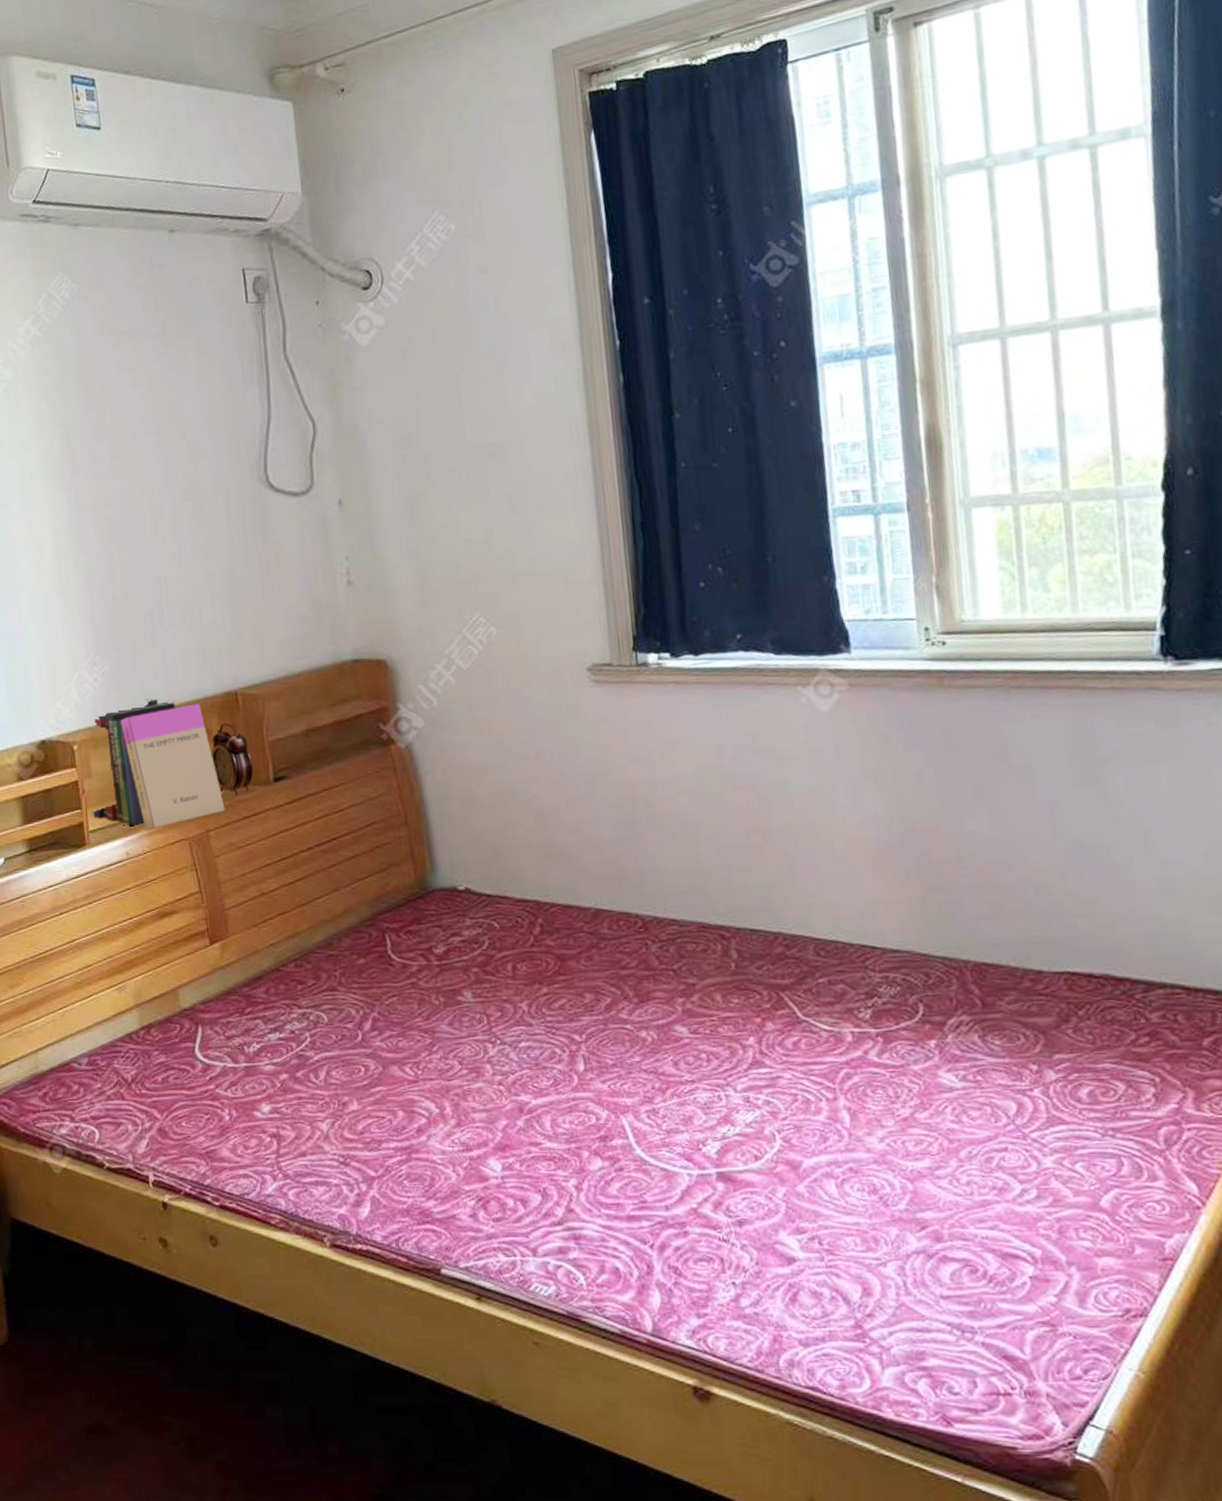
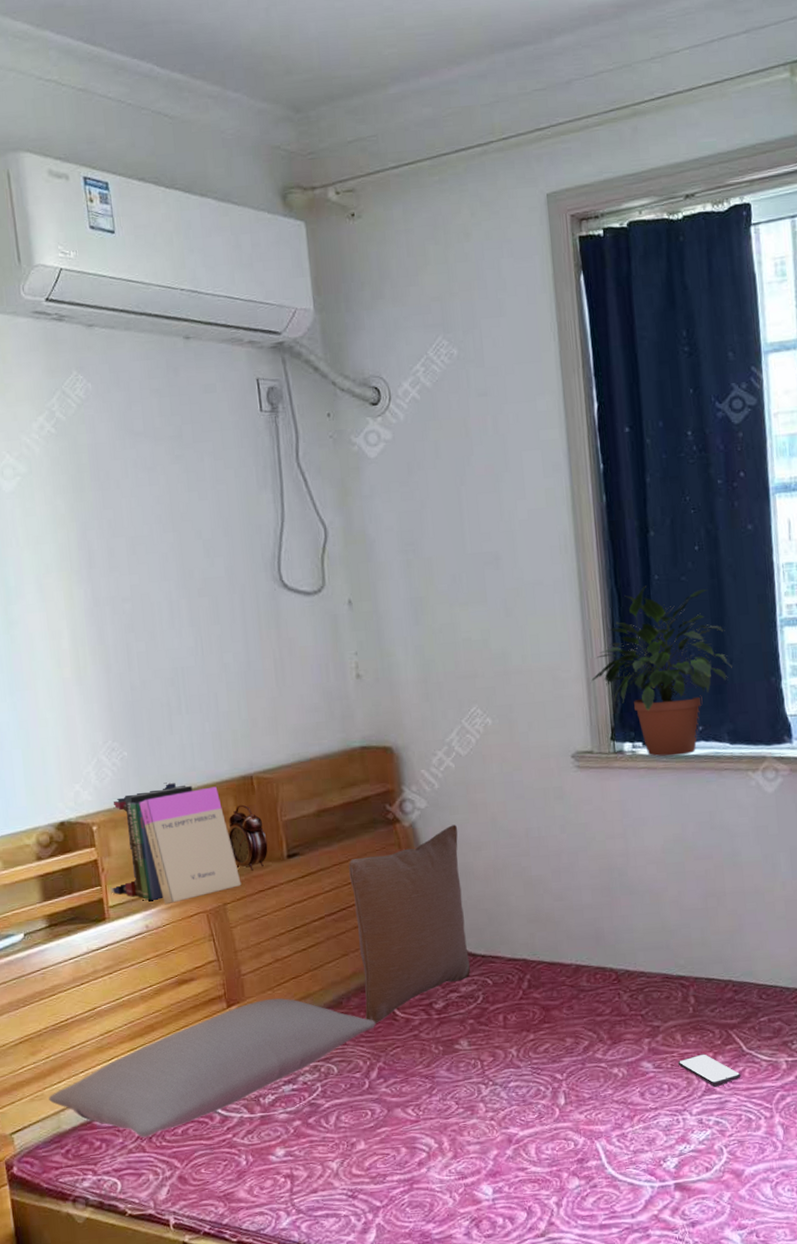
pillow: none [27,935,369,1083] -> present [48,998,376,1137]
pillow: none [339,746,474,968] -> present [348,824,470,1024]
potted plant: none [609,474,775,670] -> present [591,585,732,757]
smartphone: none [718,1019,796,1058] -> present [678,1054,741,1086]

